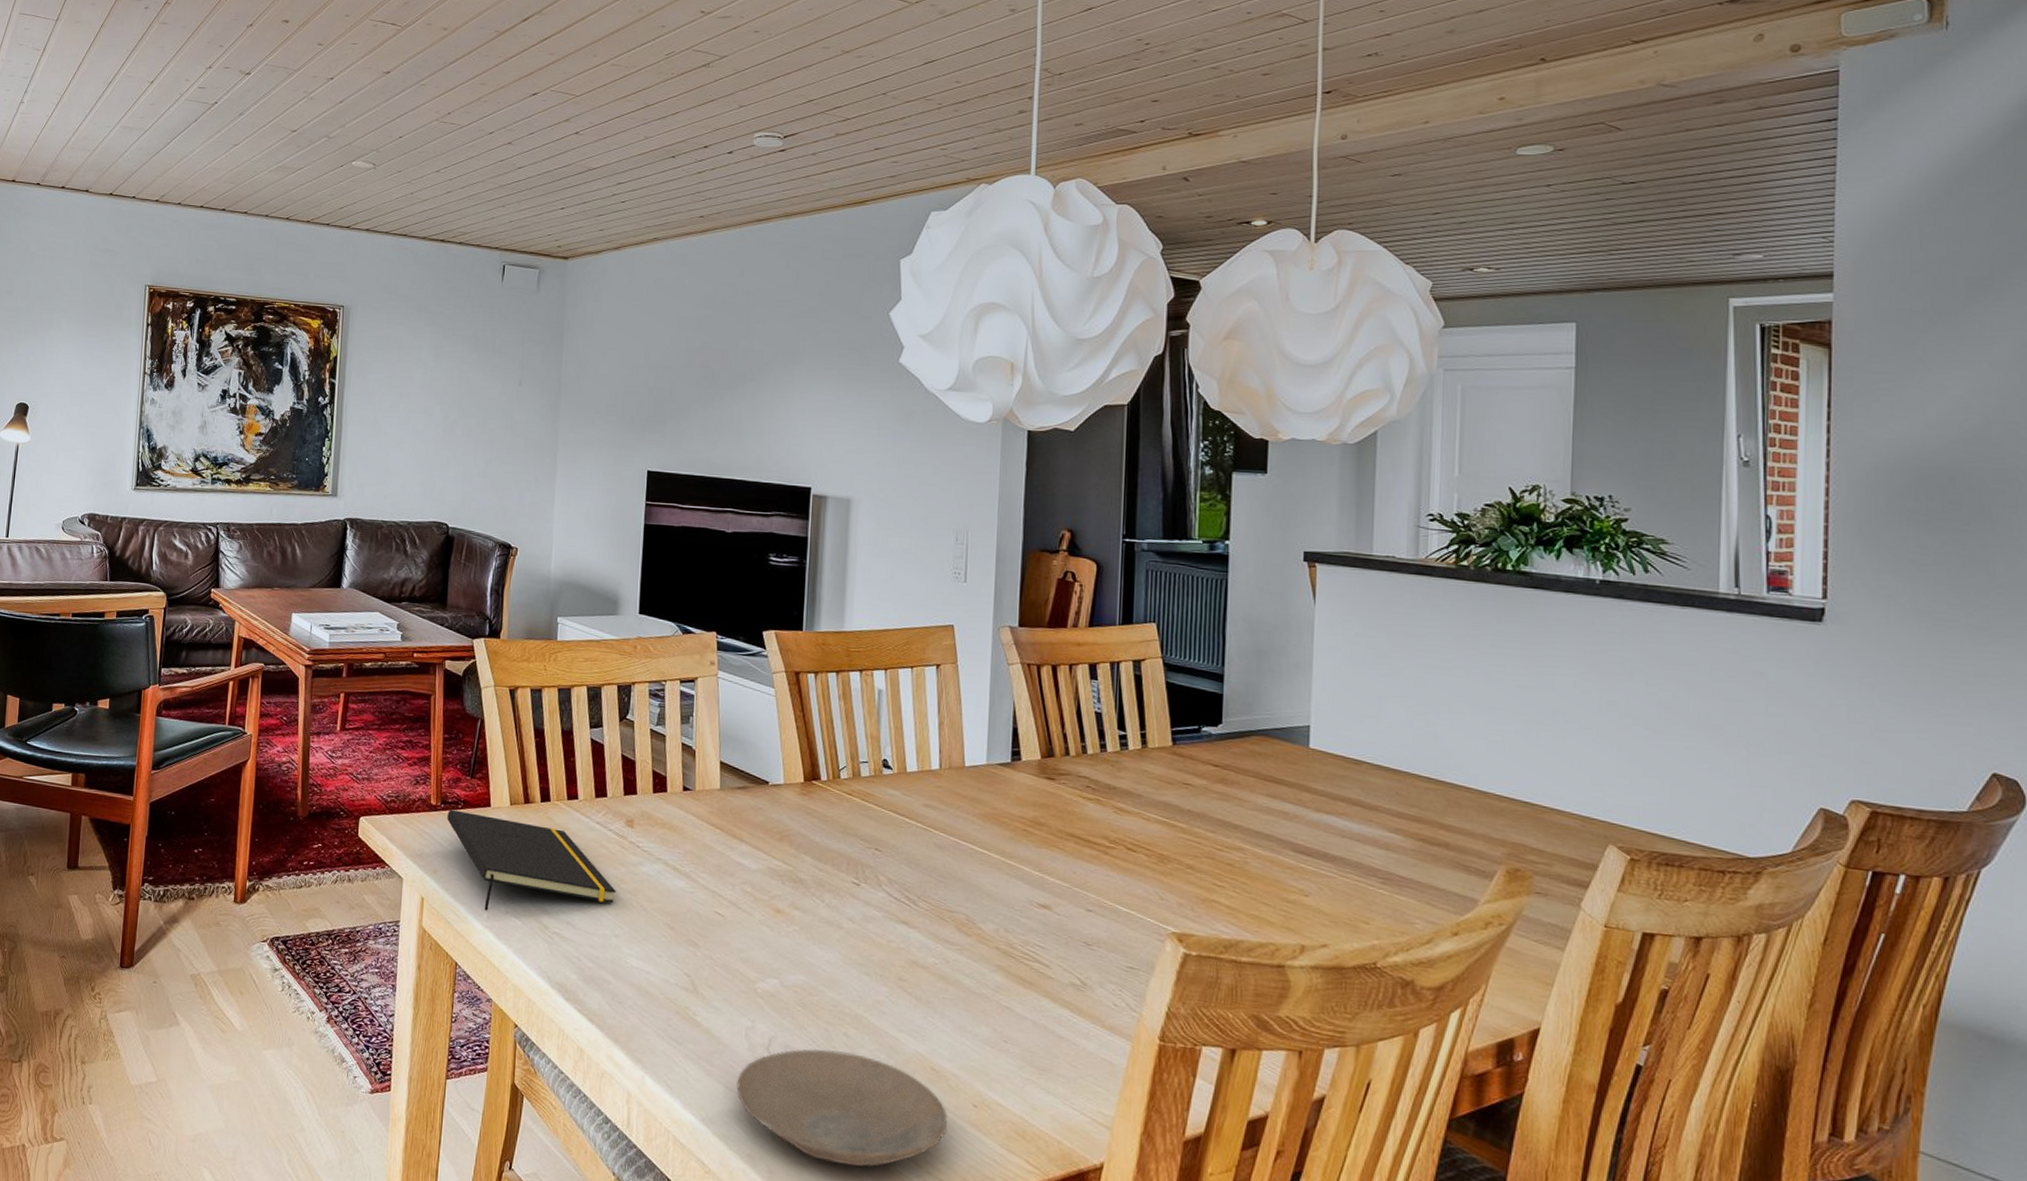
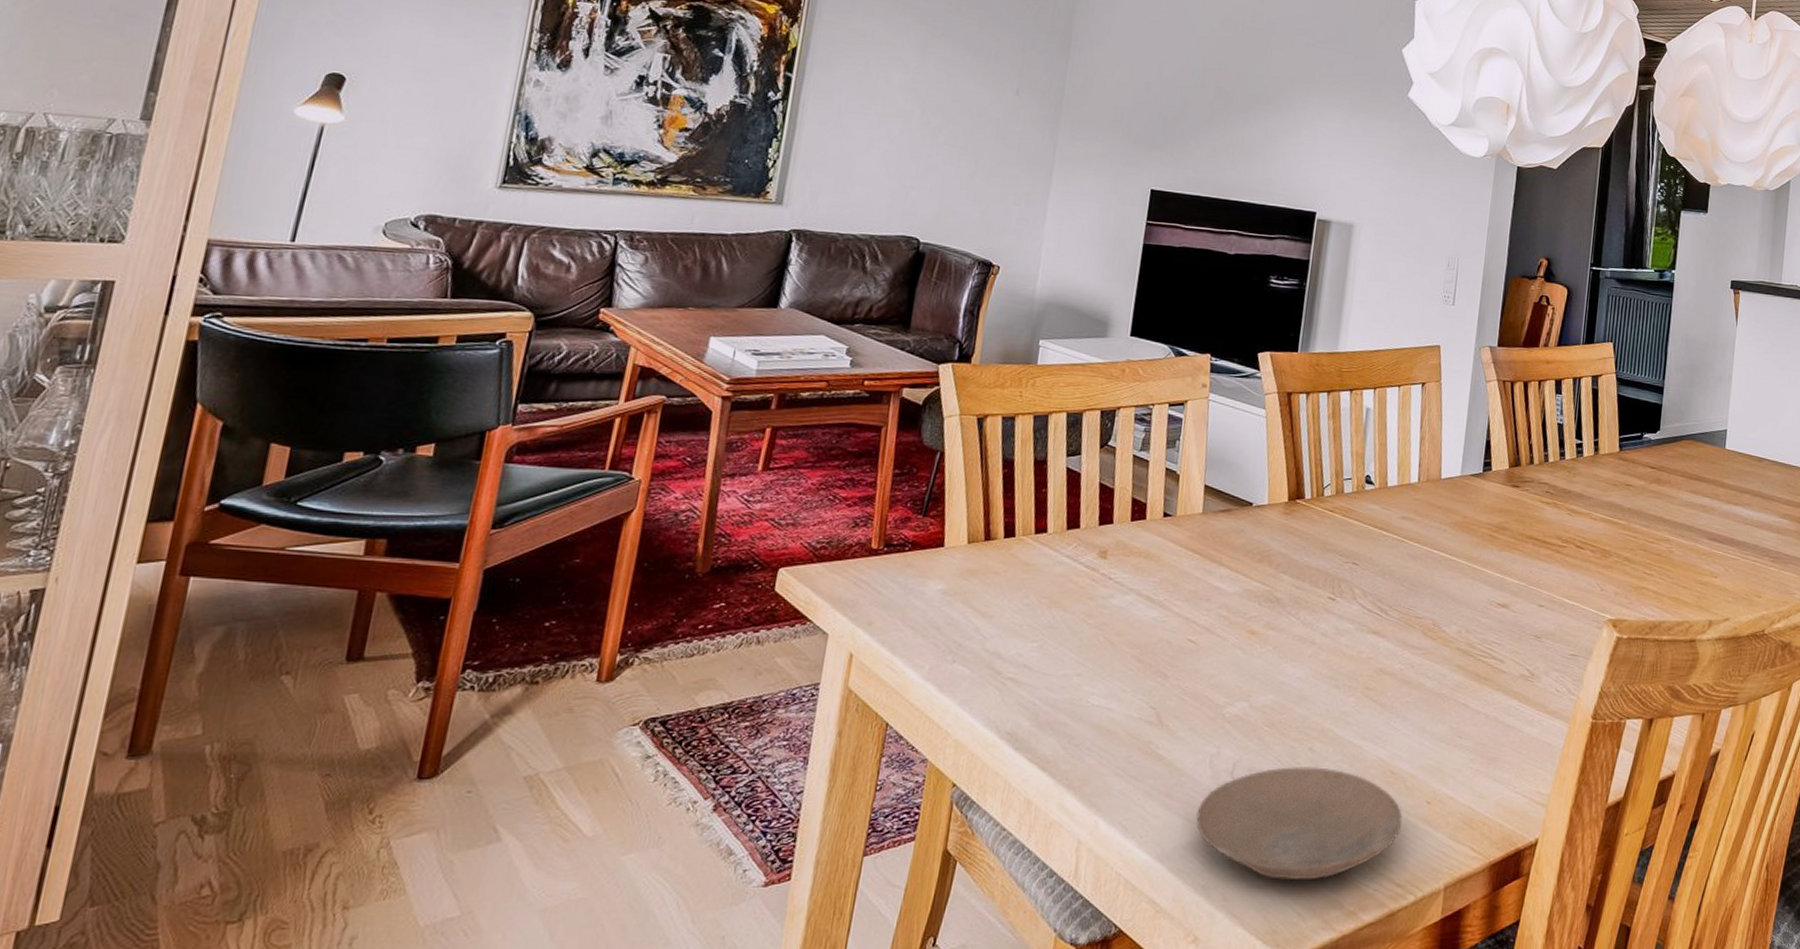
notepad: present [447,809,616,911] -> none [890,552,1082,662]

